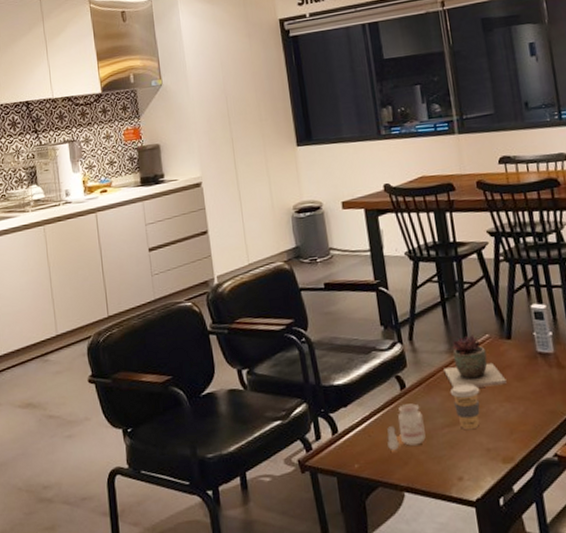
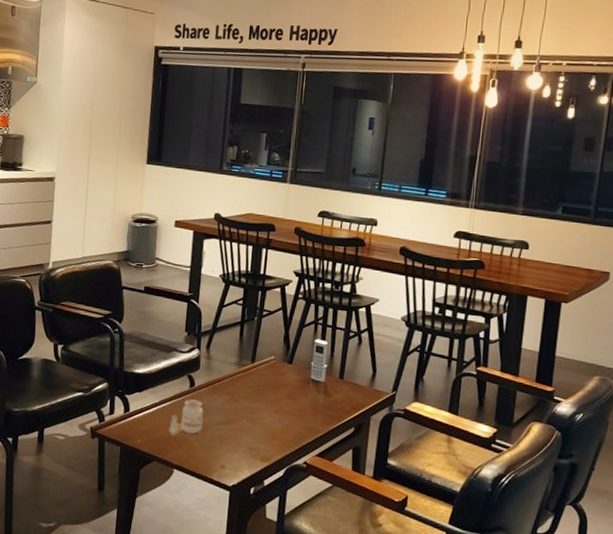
succulent plant: present [443,334,507,388] -> none [229,353,280,400]
coffee cup: present [450,383,480,429] -> none [230,392,256,430]

